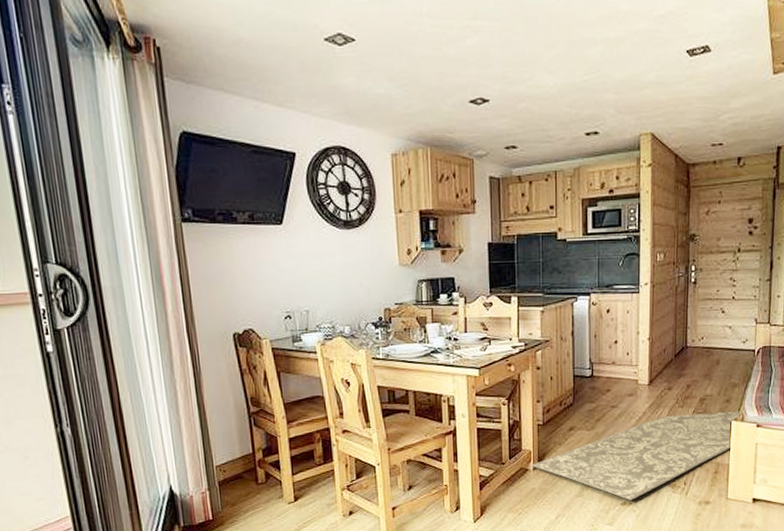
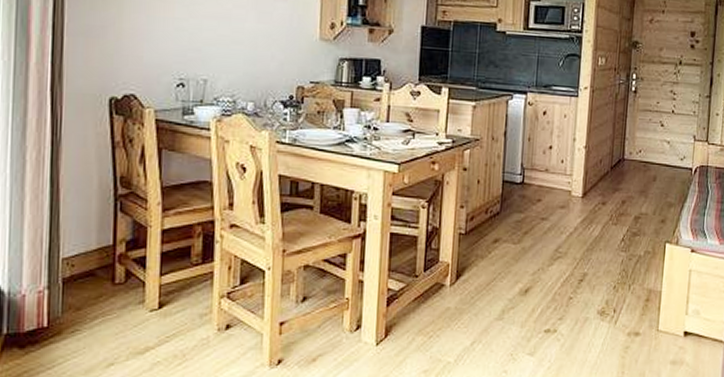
rug: present [532,410,742,501] -> none [448,232,677,328]

